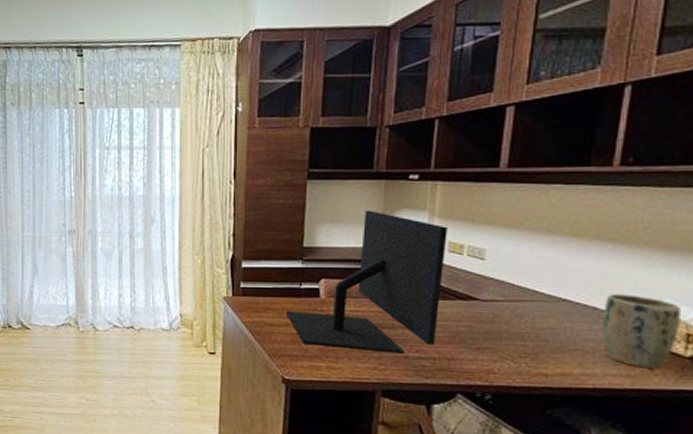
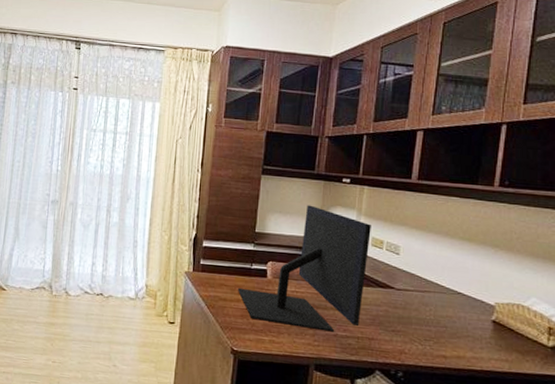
plant pot: present [602,294,682,369] -> none [488,290,545,356]

